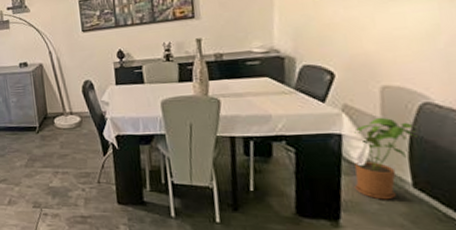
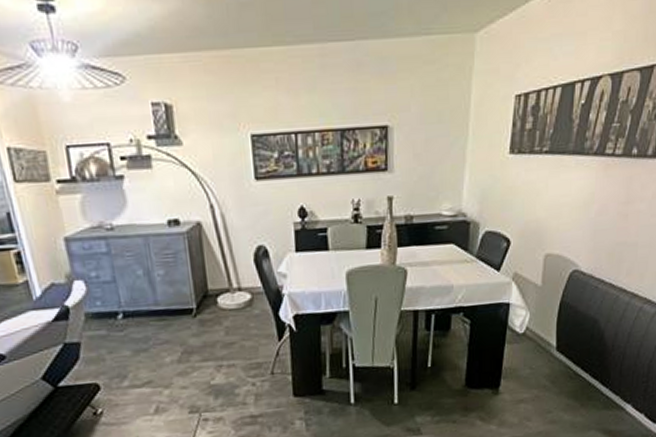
house plant: present [354,117,417,200] -> none [514,285,565,365]

